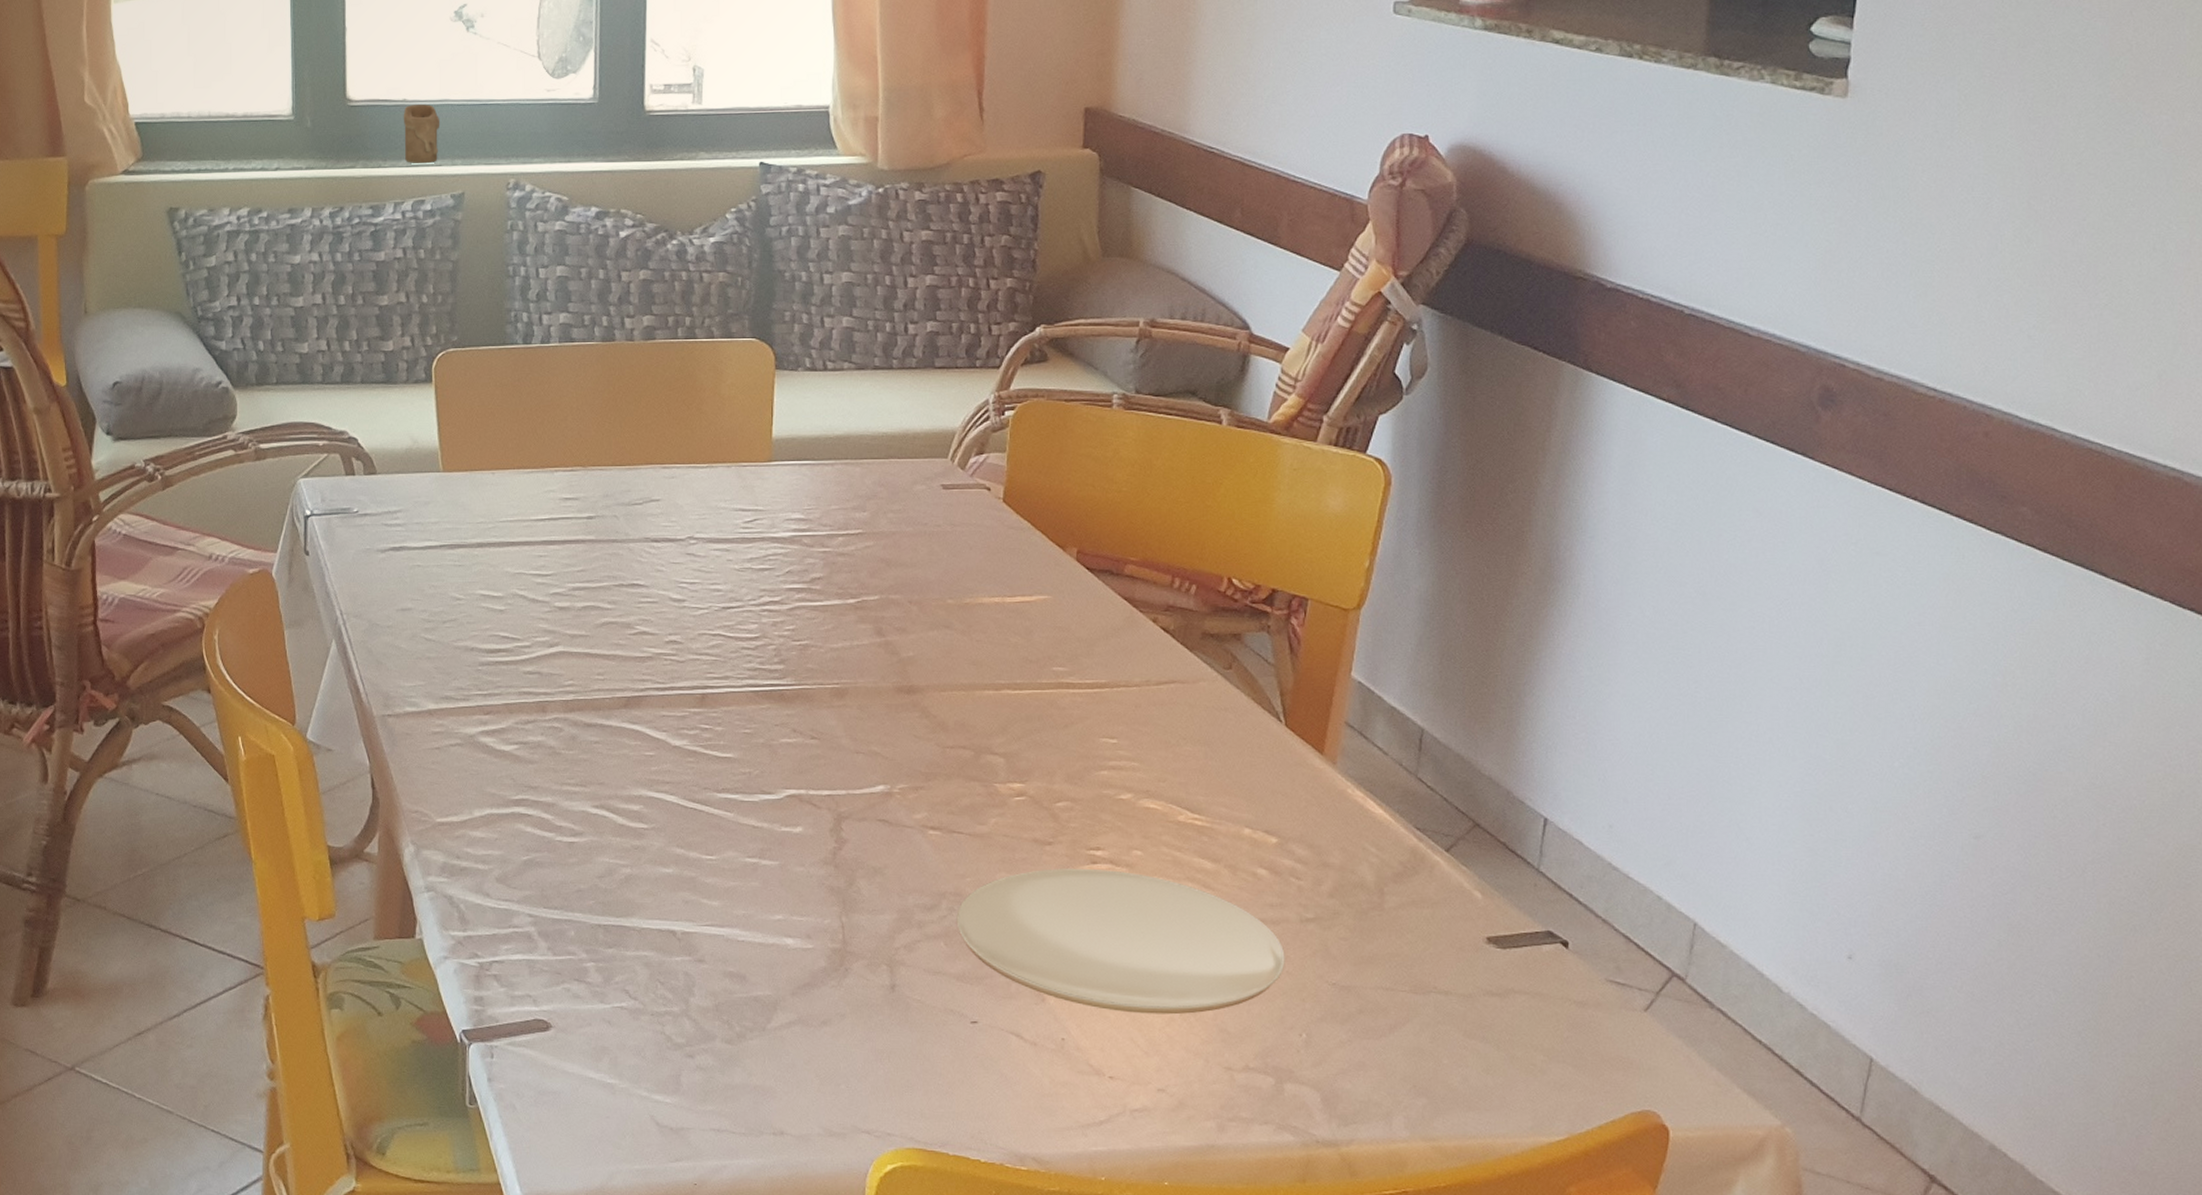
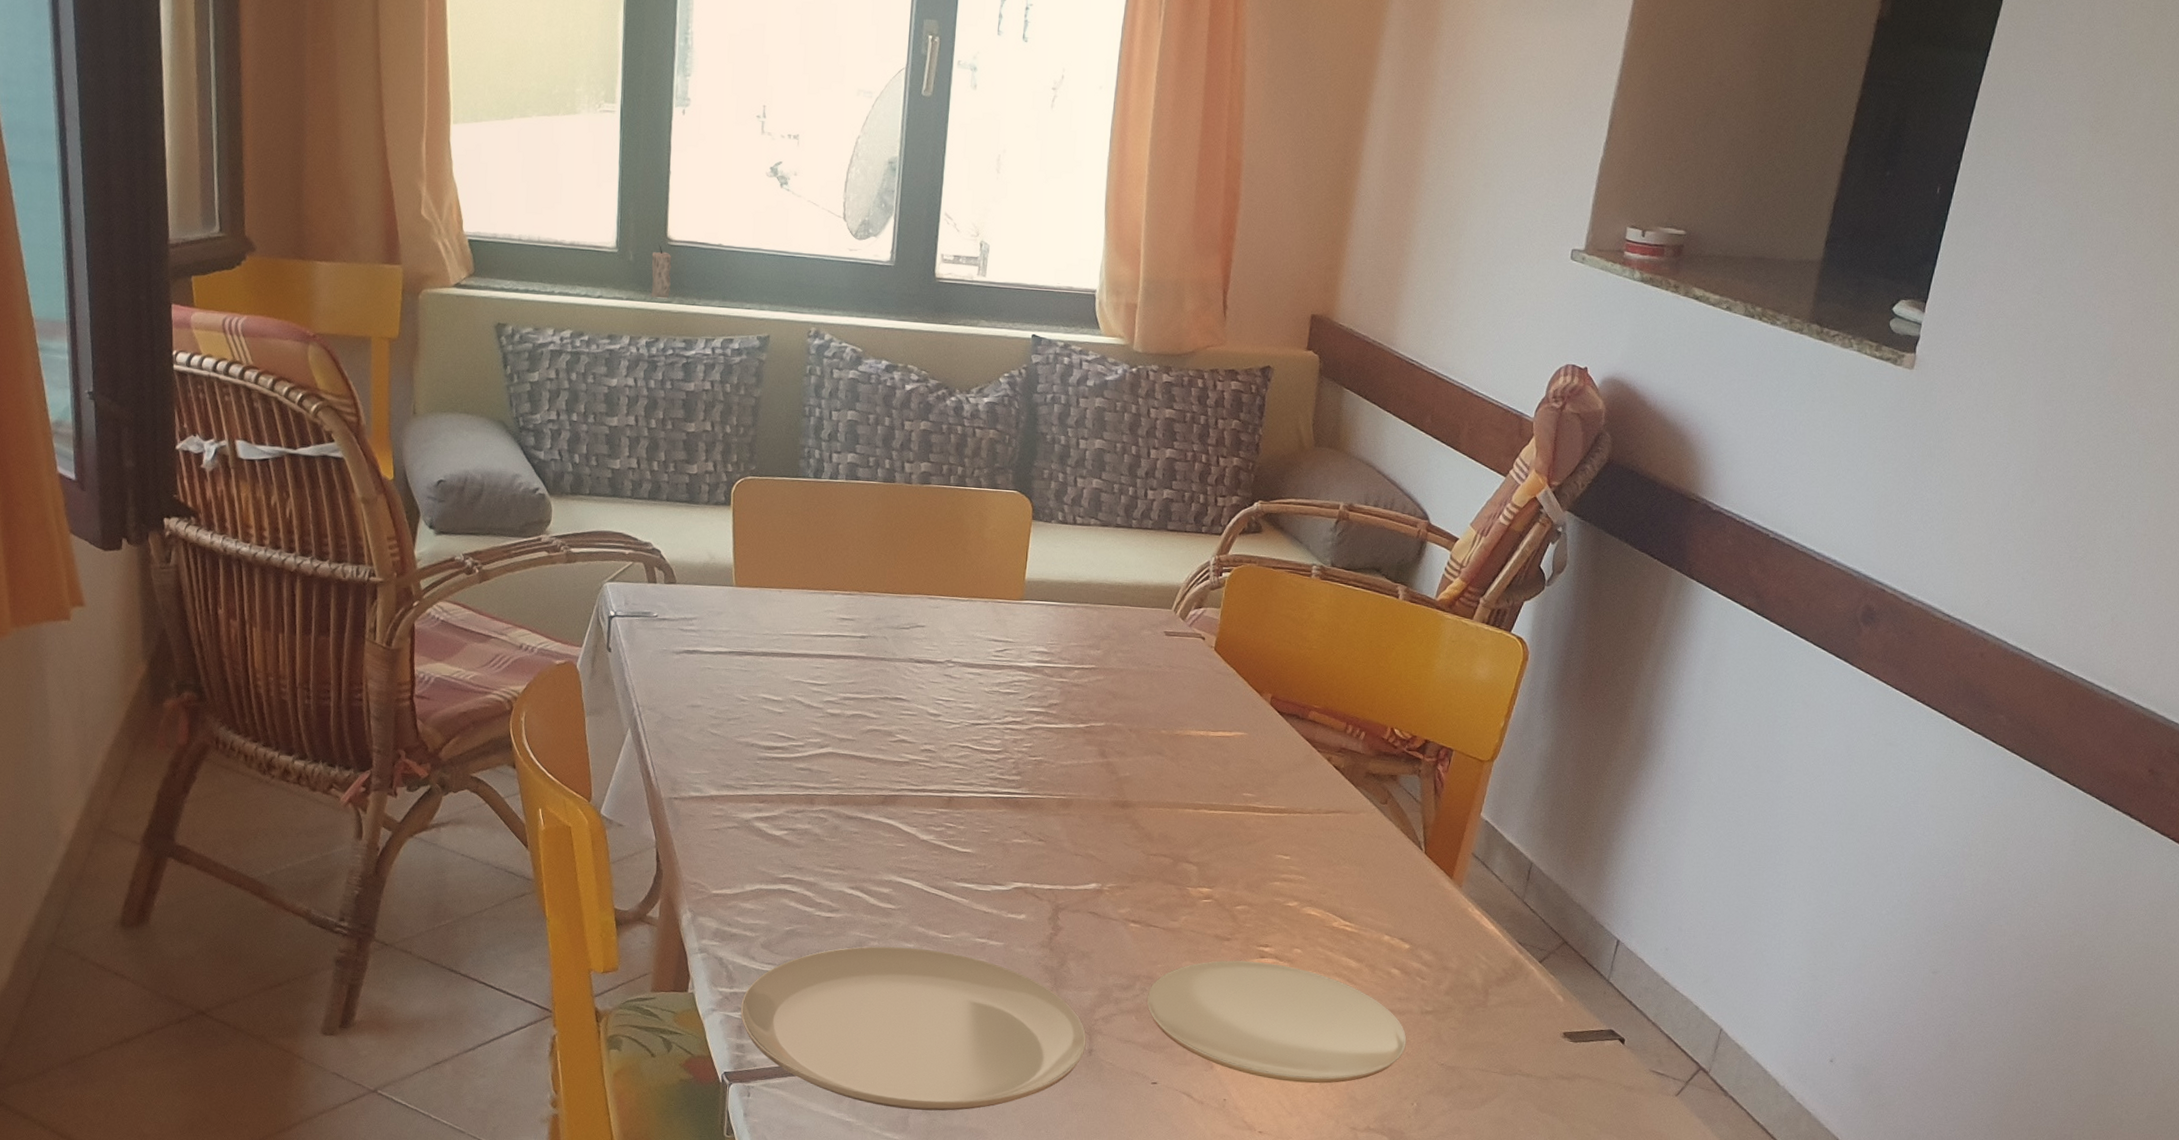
candle: none [331,106,353,164] -> present [650,244,672,299]
candle: present [403,104,441,164] -> none [717,250,752,306]
plate: none [477,873,887,1067] -> present [740,946,1087,1111]

